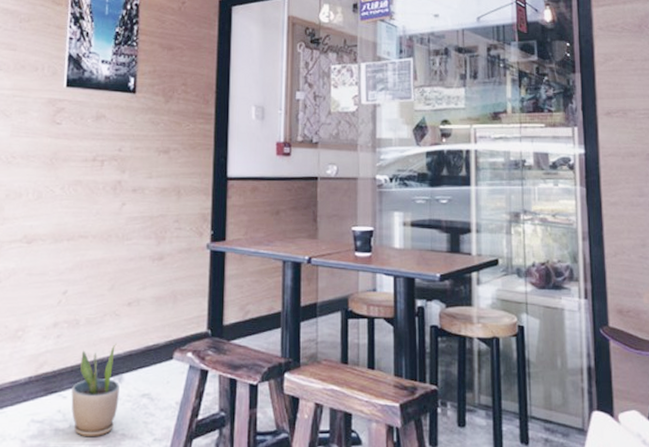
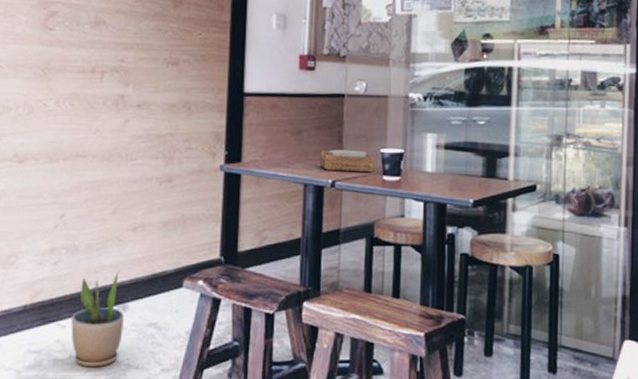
napkin holder: none [297,228,347,249] -> present [319,149,375,173]

